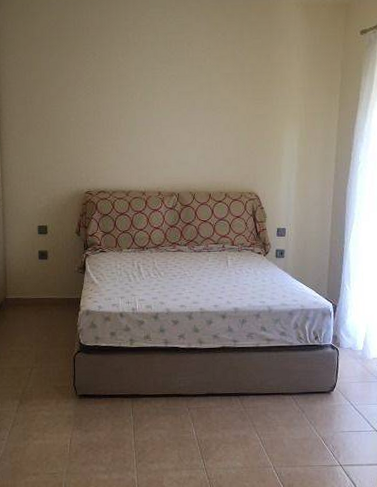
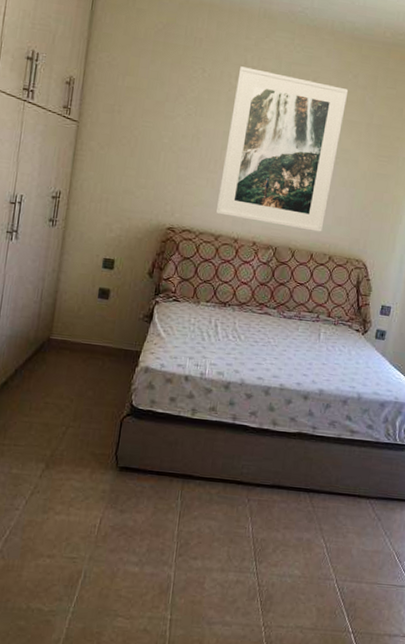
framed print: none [123,44,220,175] -> present [215,66,349,232]

